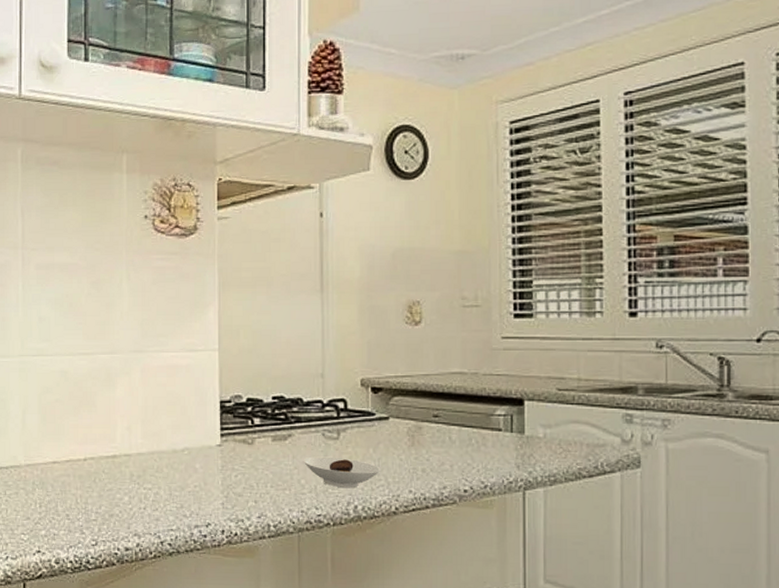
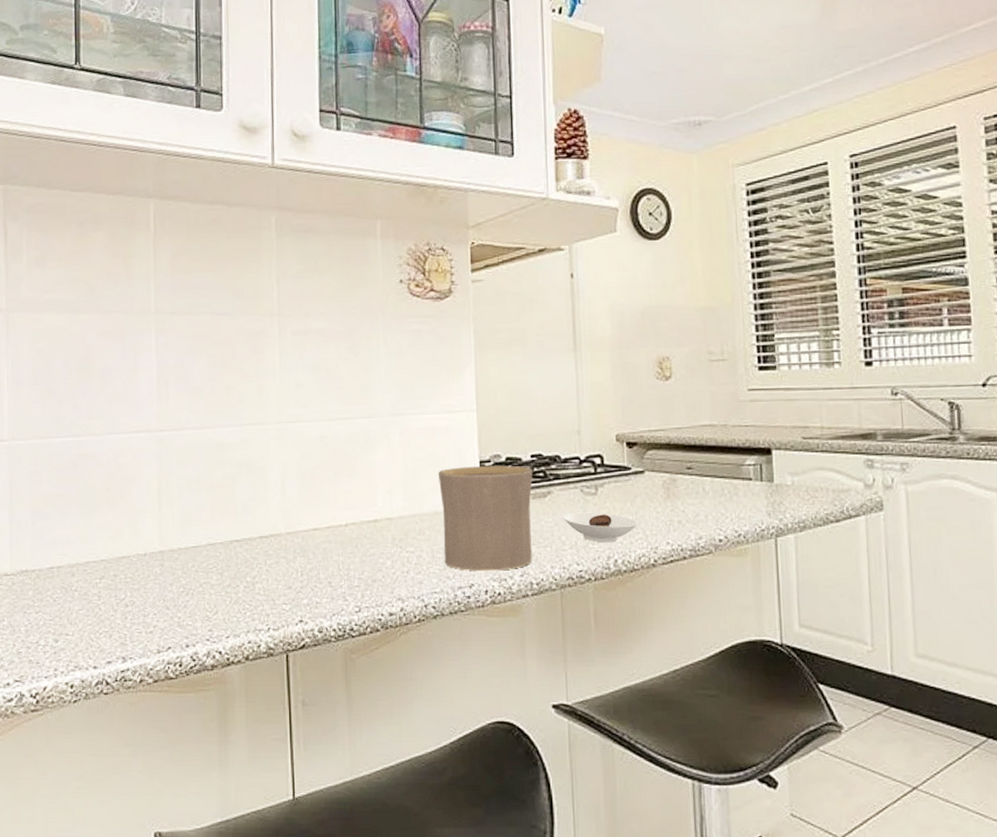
cup: none [177,406,274,512] -> present [437,465,533,572]

